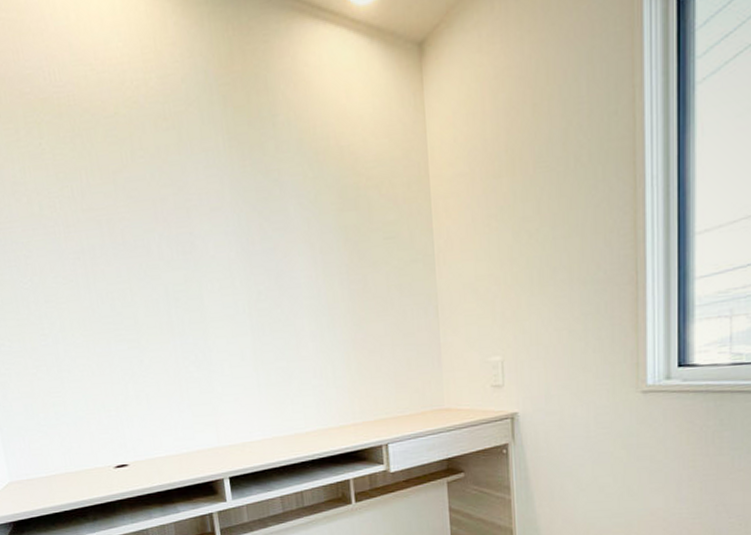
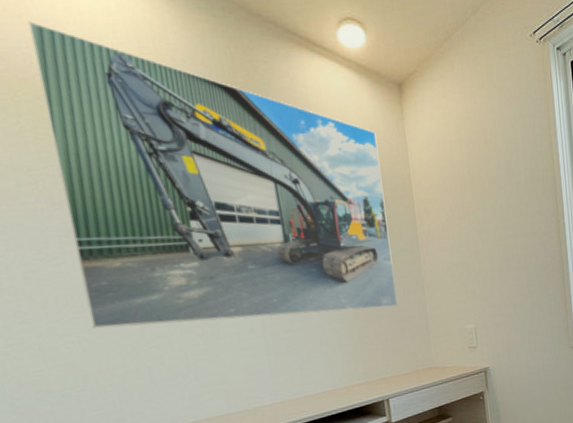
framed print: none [47,36,404,352] -> present [27,21,398,328]

